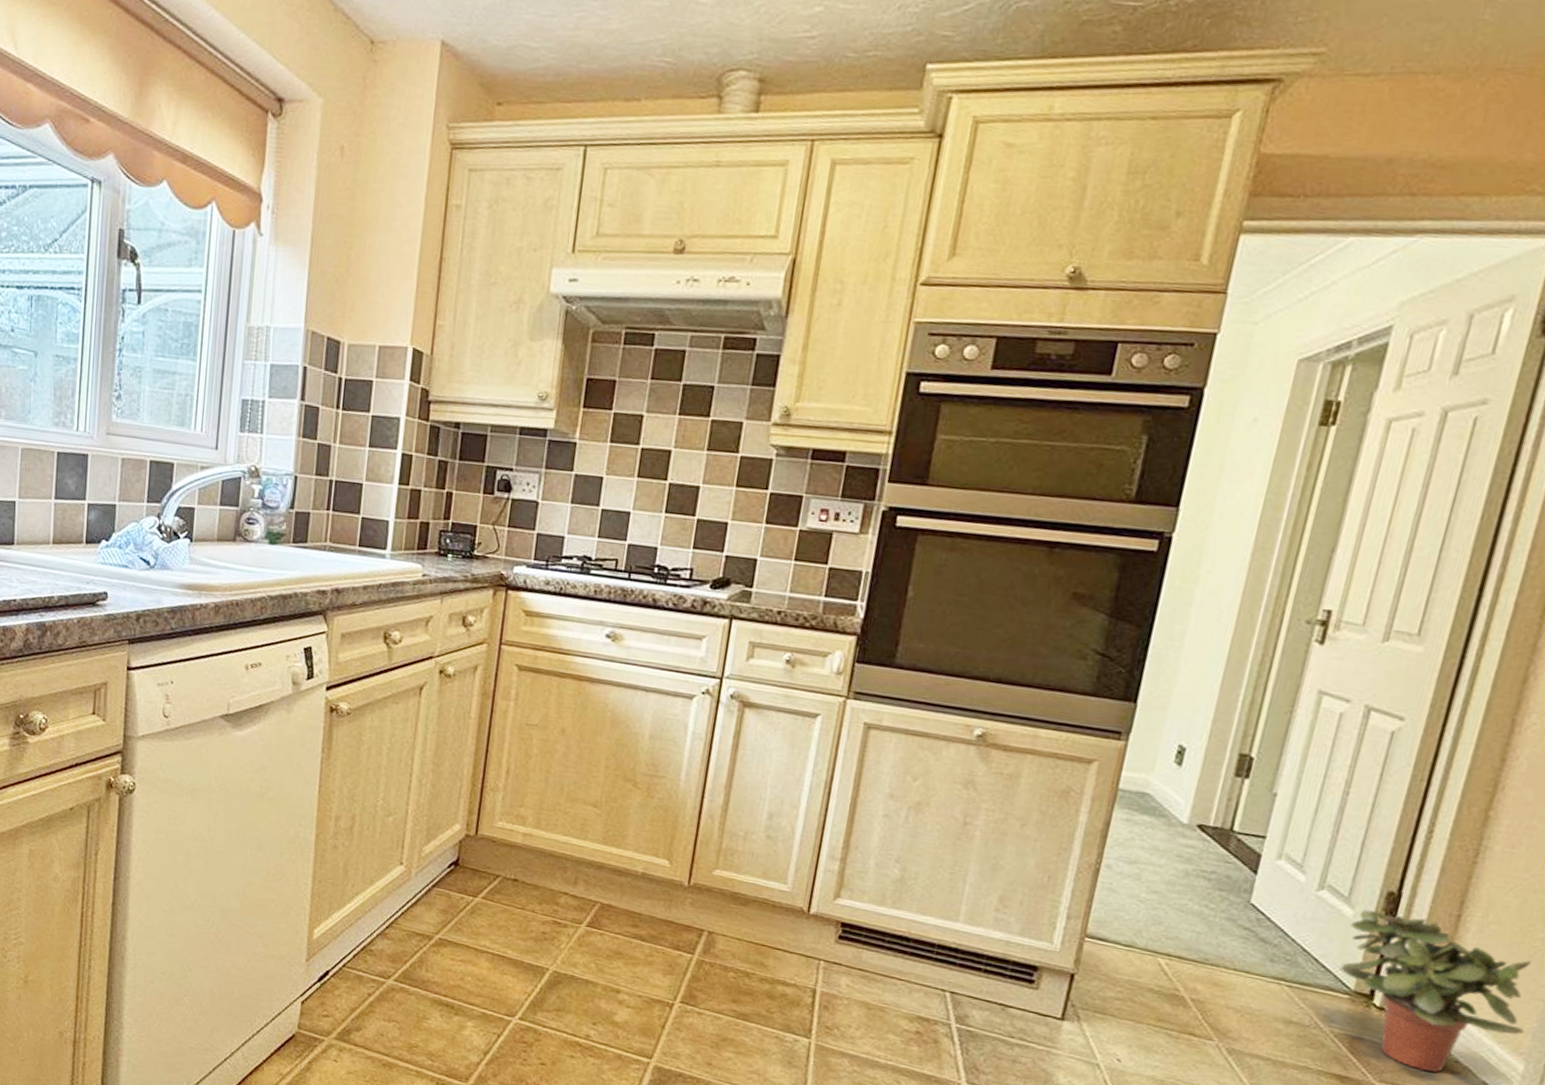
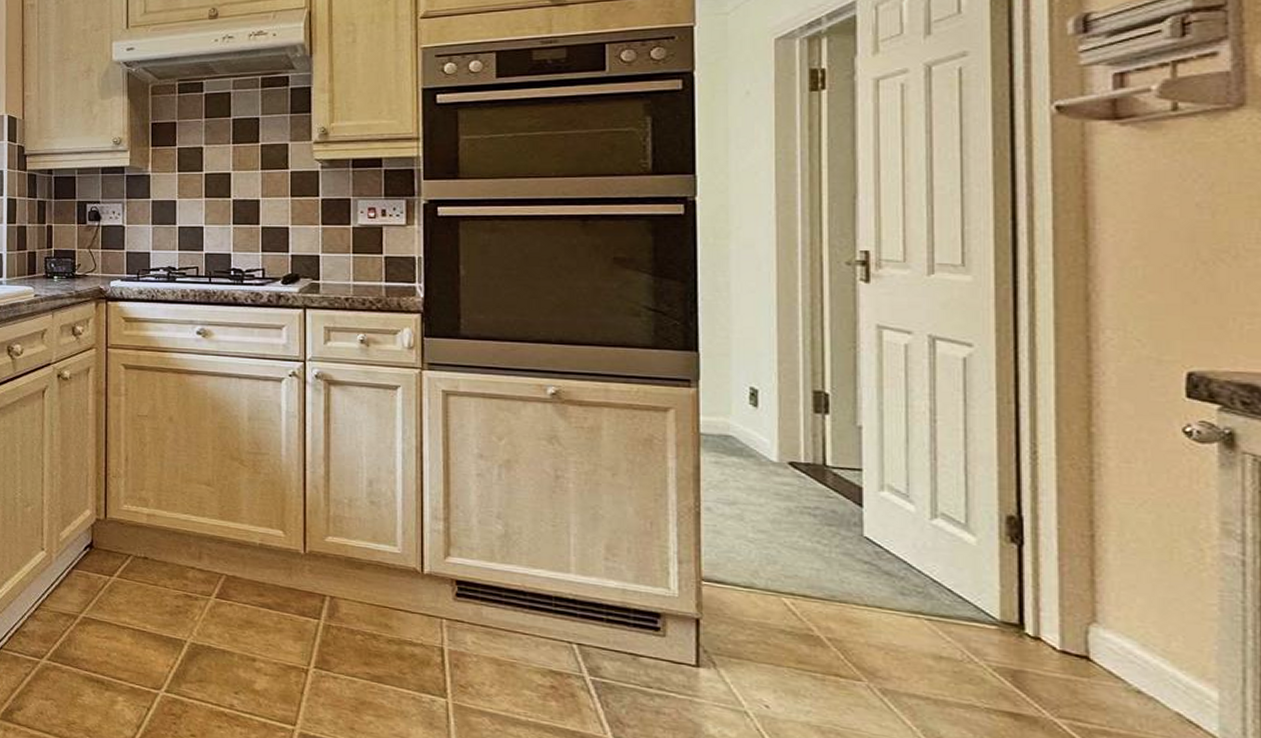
potted plant: present [1339,910,1531,1073] -> none [977,536,1206,705]

